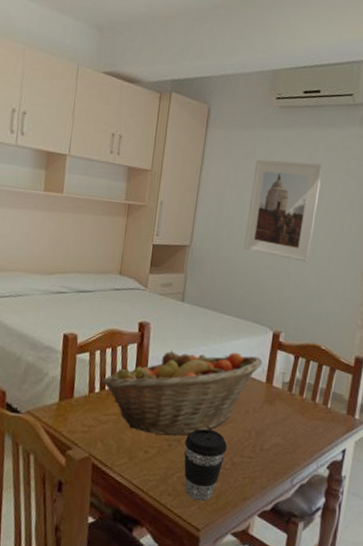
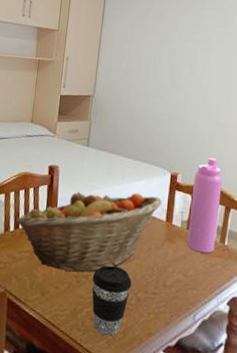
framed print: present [244,159,324,263] -> none [141,18,211,109]
water bottle: none [287,315,328,416] -> present [186,157,222,253]

